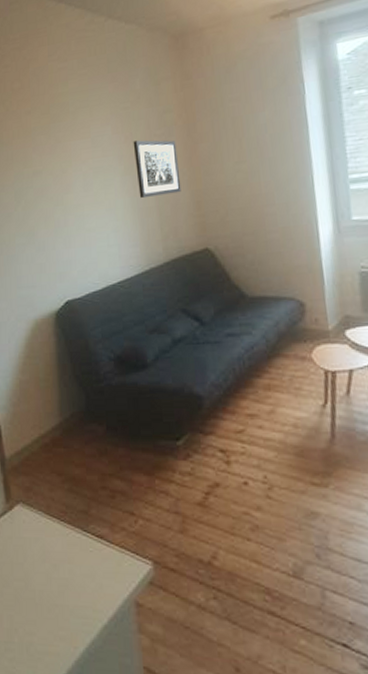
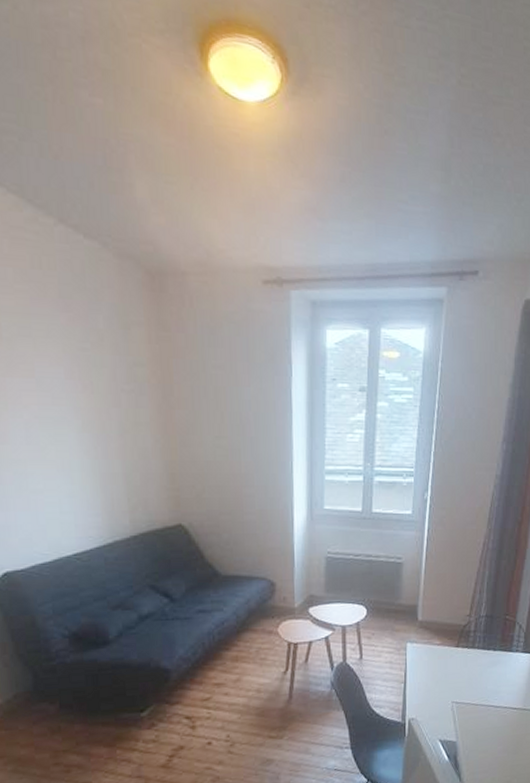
wall art: present [133,140,182,199] -> none [93,393,153,463]

